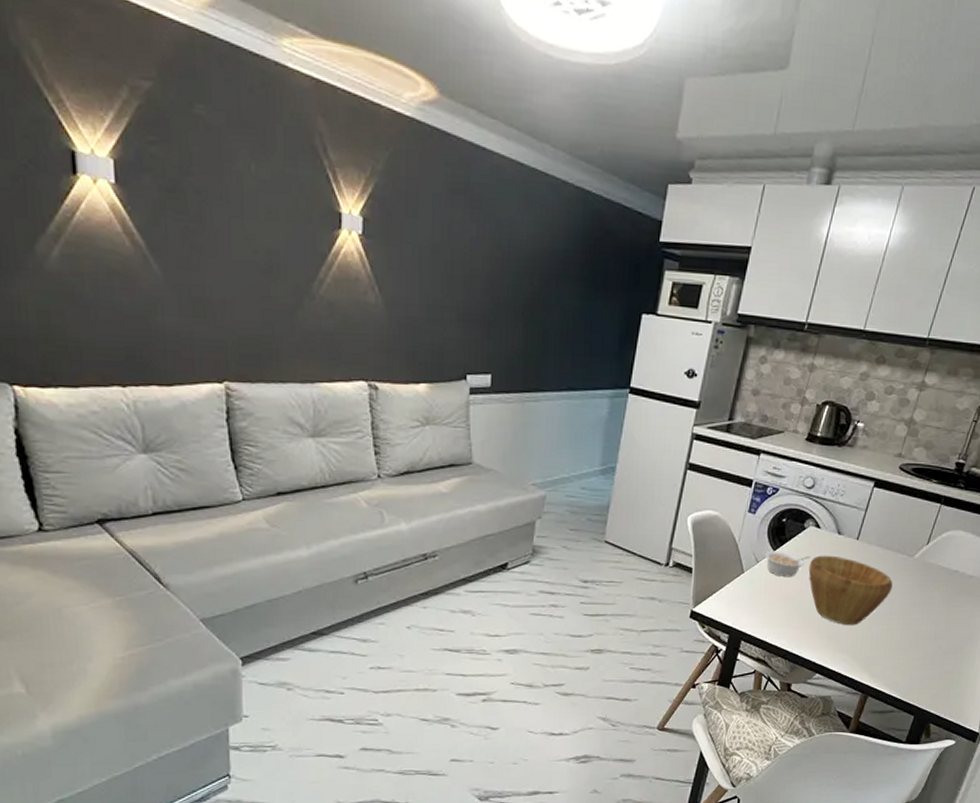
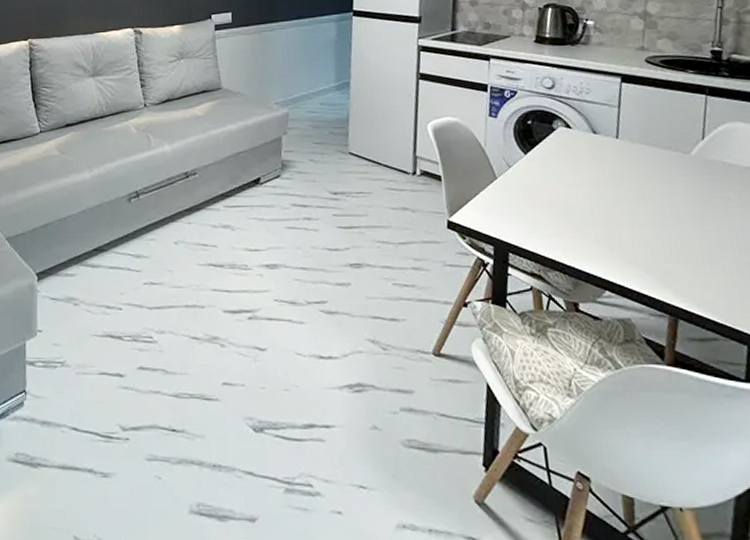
legume: present [765,551,811,578] -> none [516,154,568,182]
bowl: present [808,555,893,626] -> none [568,156,674,234]

